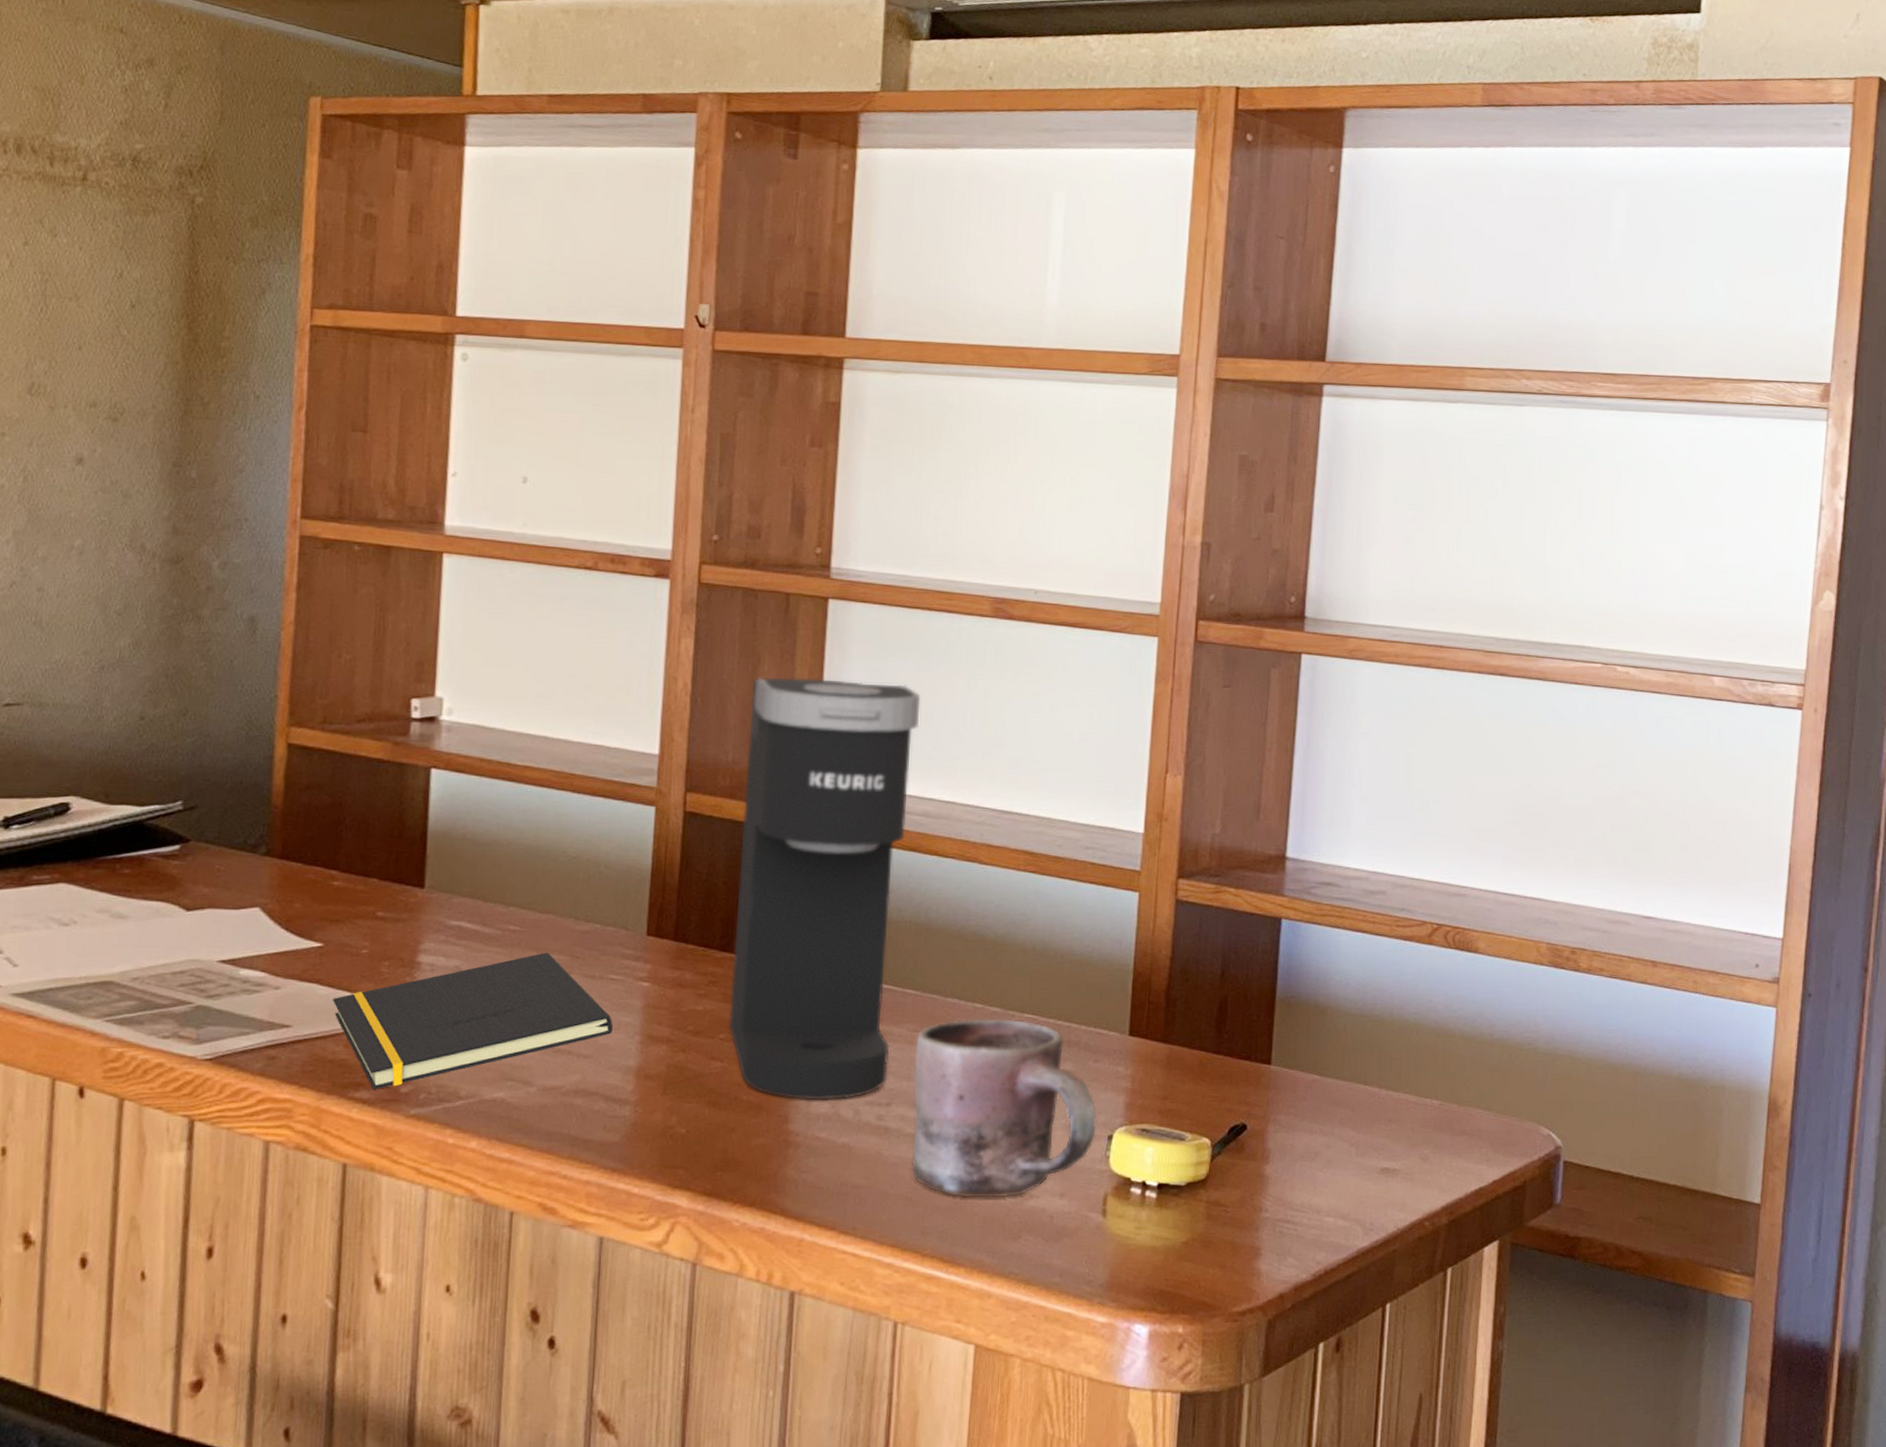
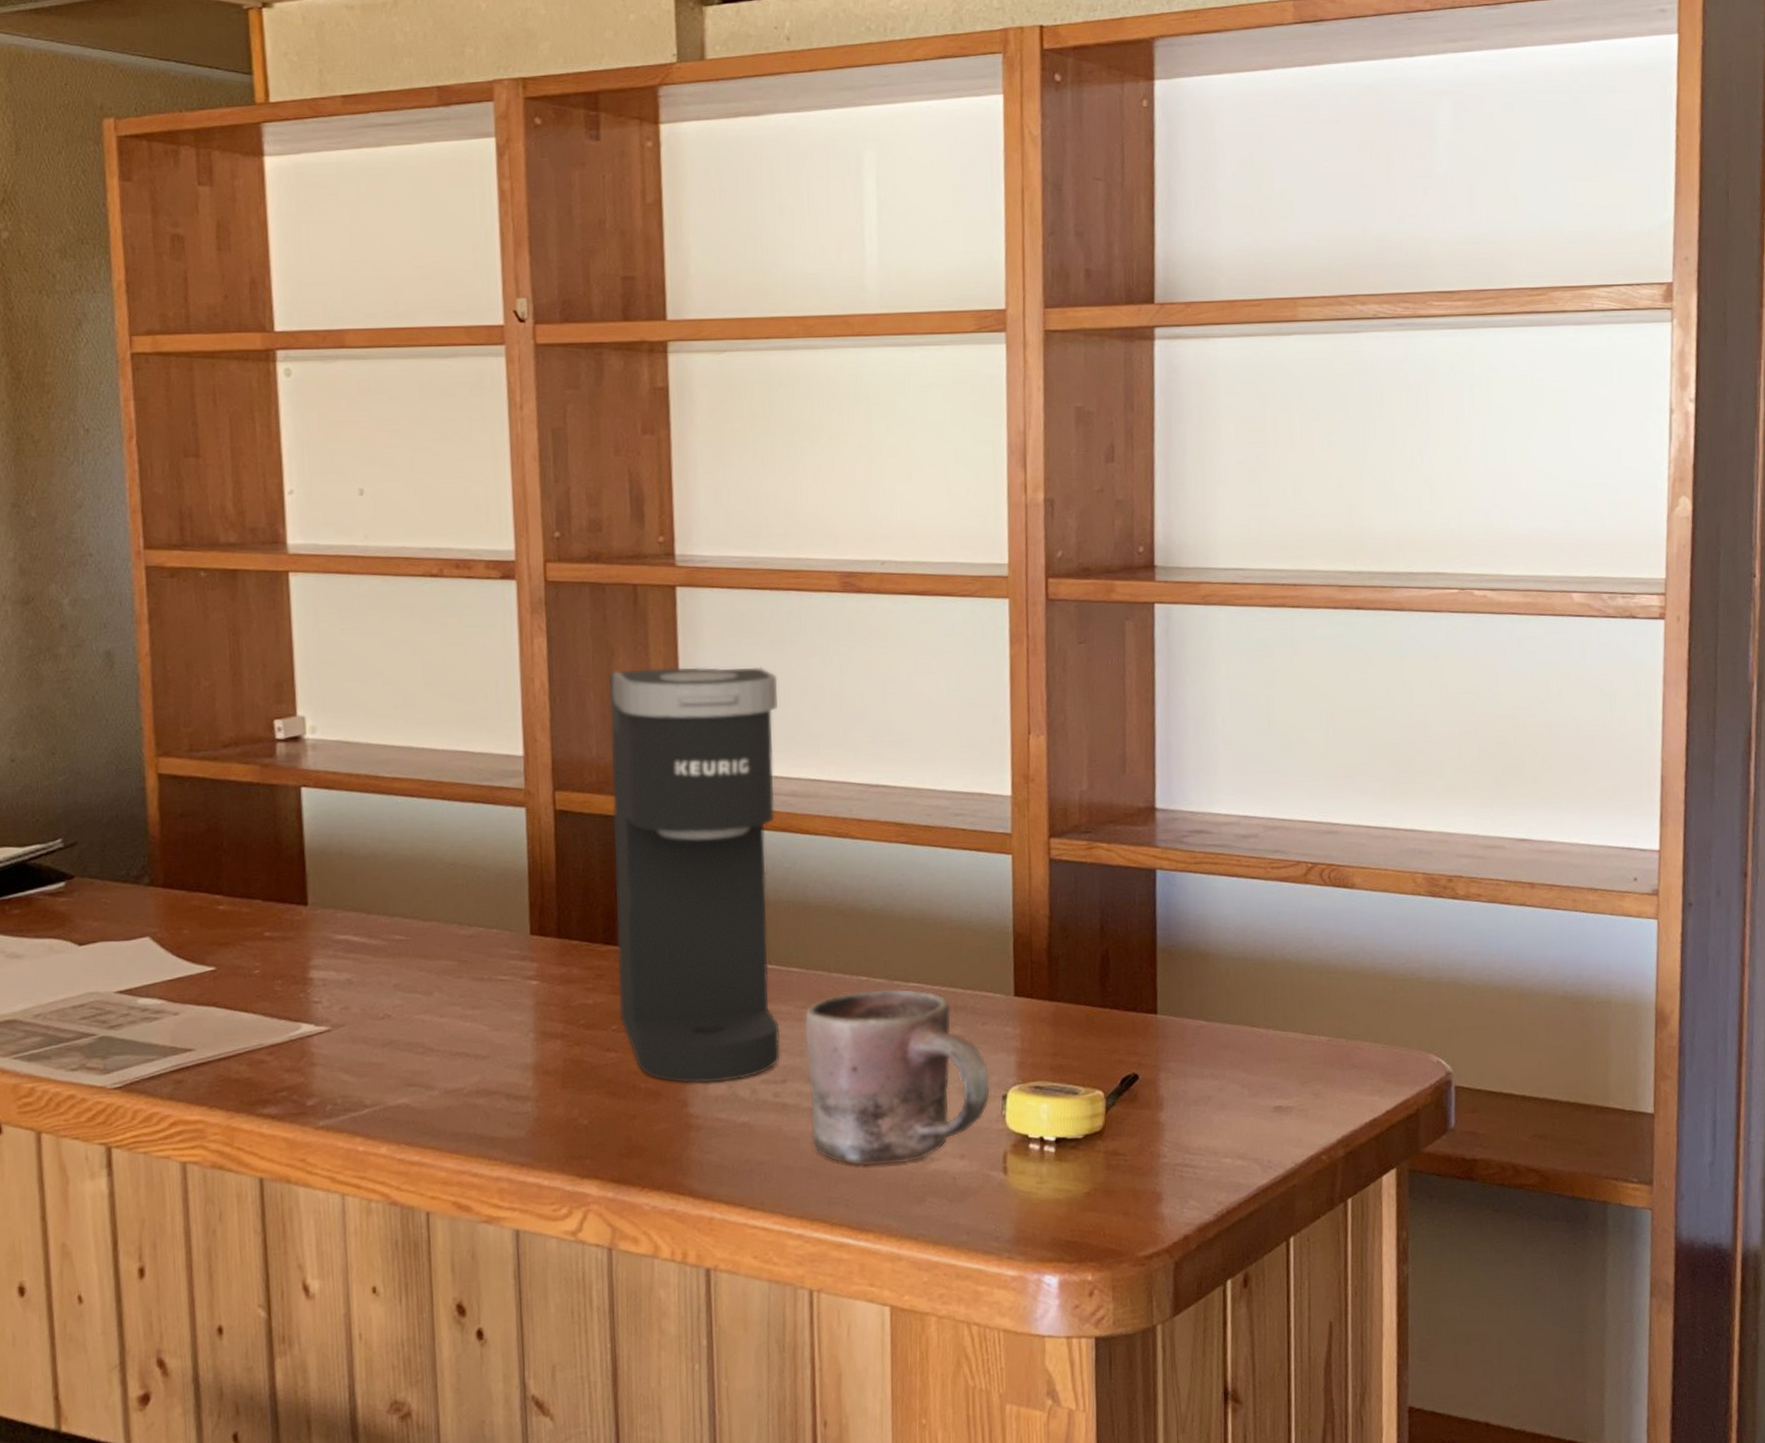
notepad: present [333,952,613,1089] -> none [231,959,507,1105]

